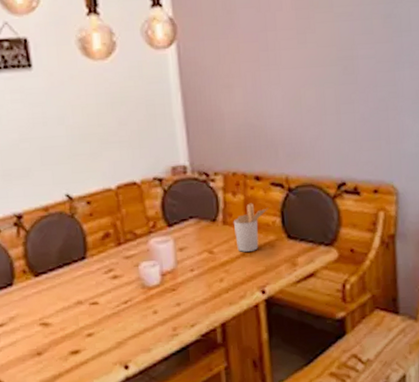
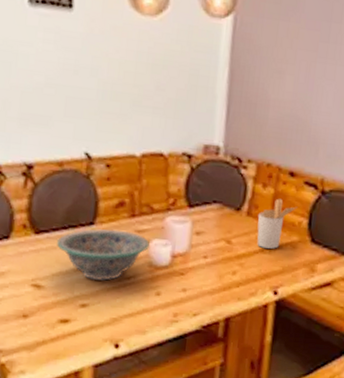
decorative bowl: none [55,259,139,311] -> present [57,229,149,281]

